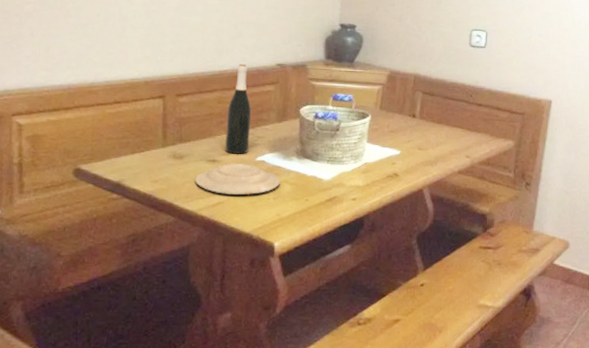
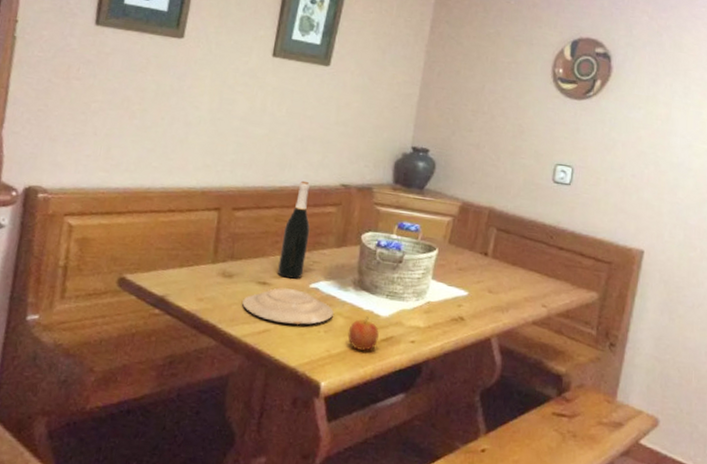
apple: none [295,181,323,211] -> present [347,316,379,351]

